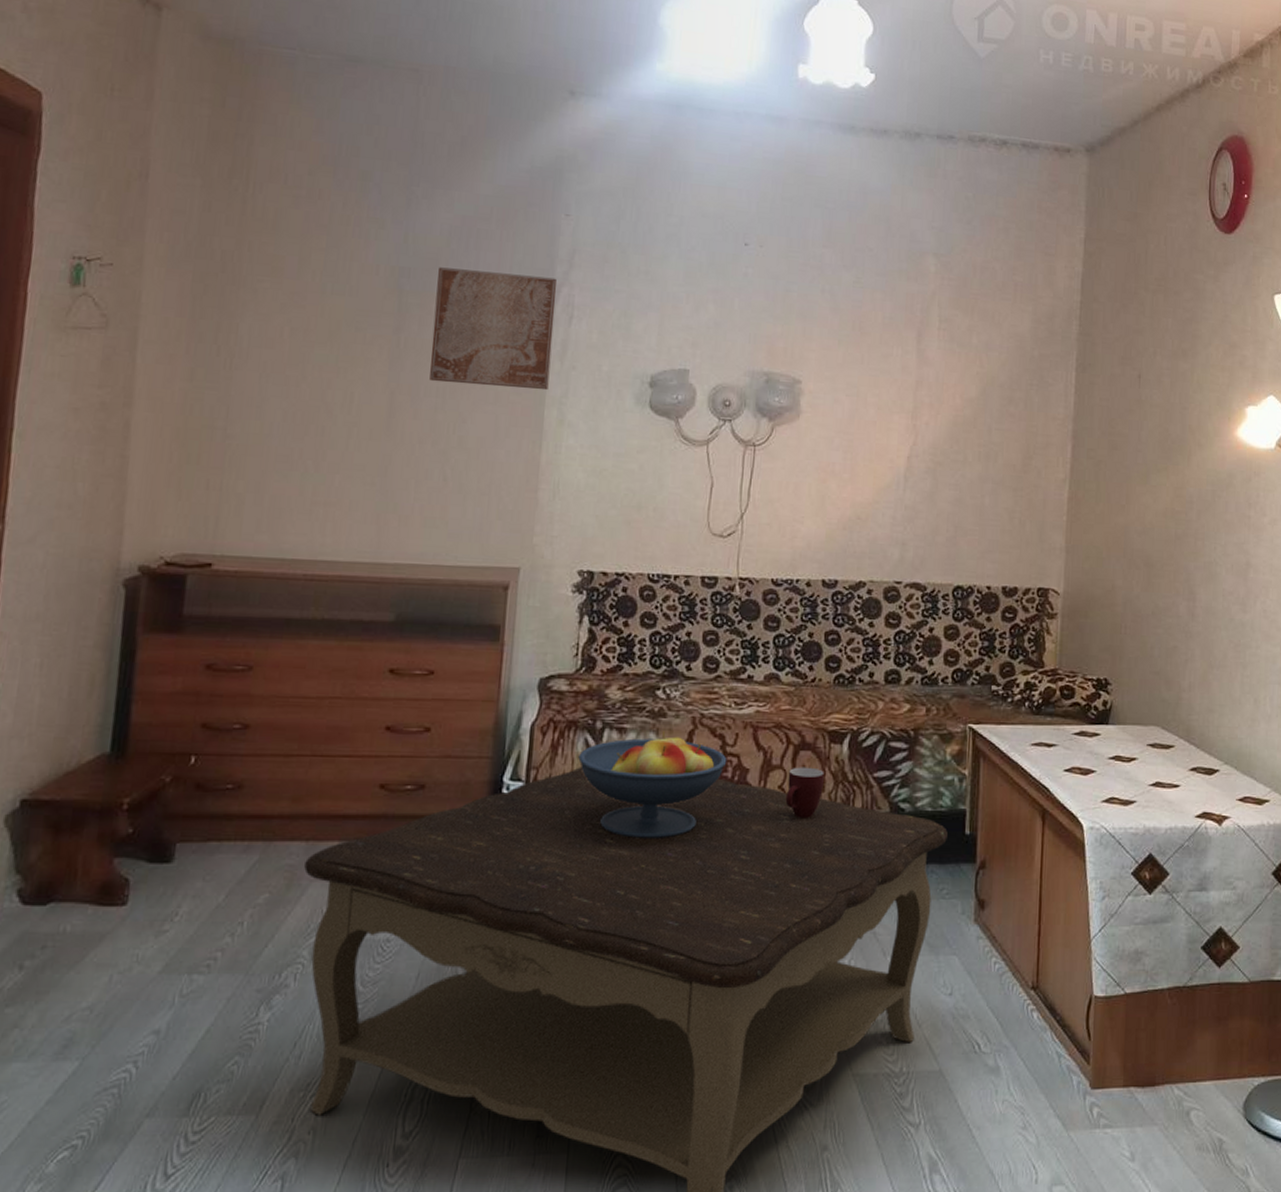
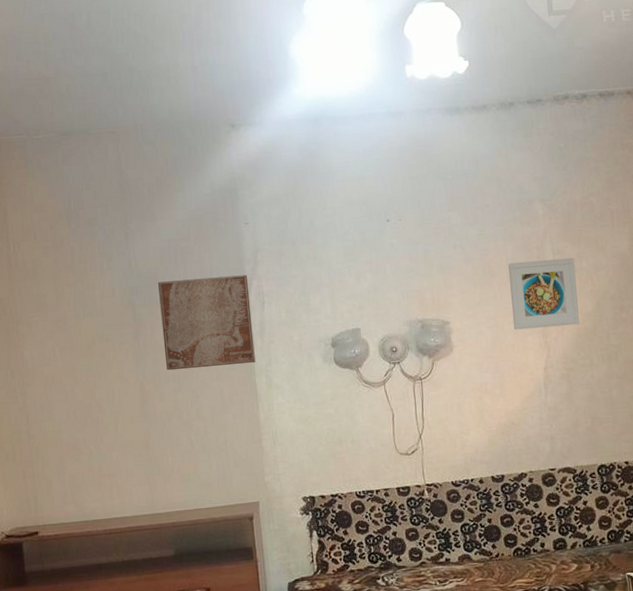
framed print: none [878,322,964,411] -> present [508,257,580,330]

